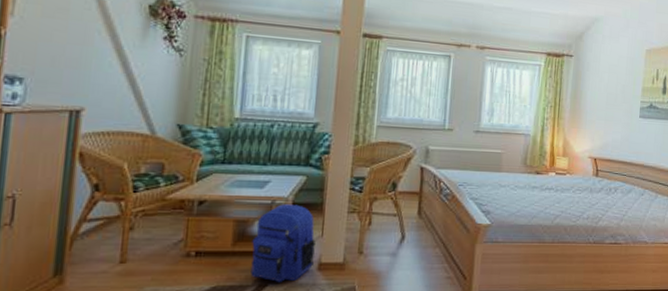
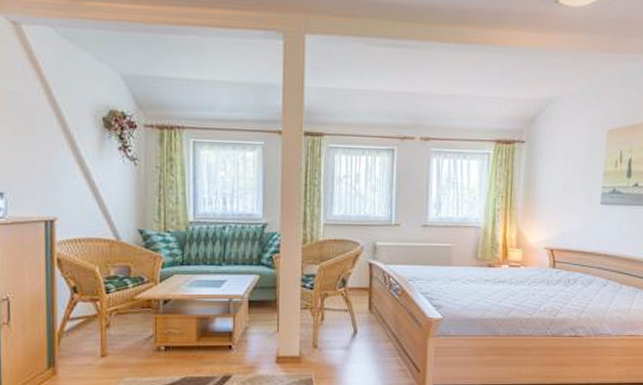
backpack: present [250,204,315,283] -> none [214,302,273,375]

